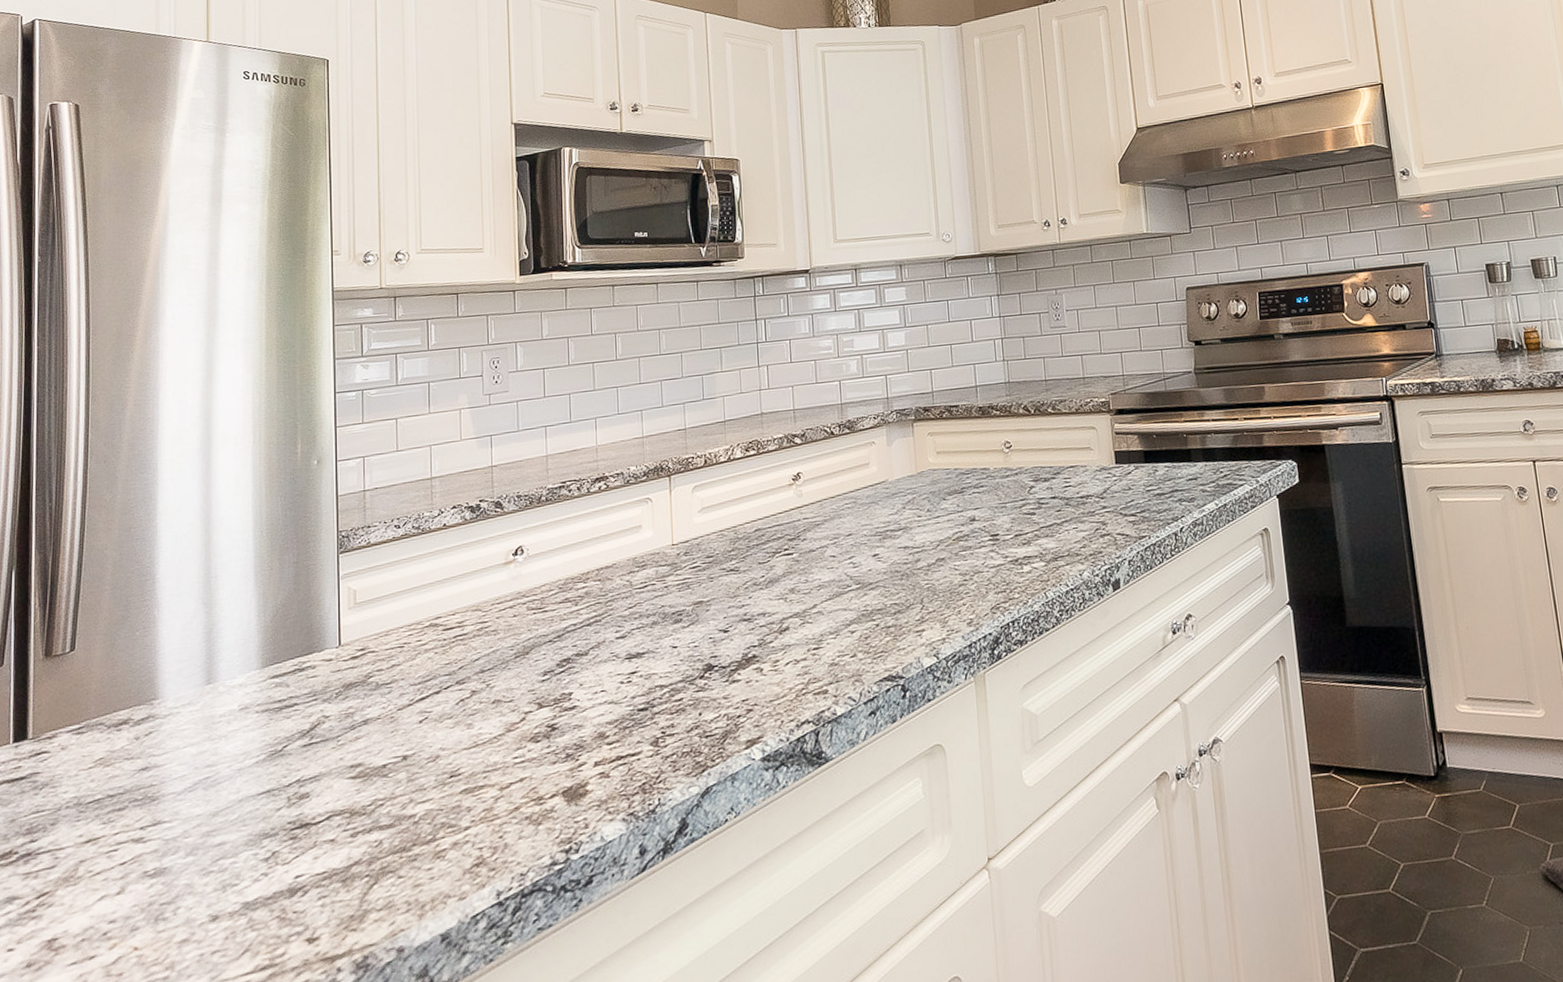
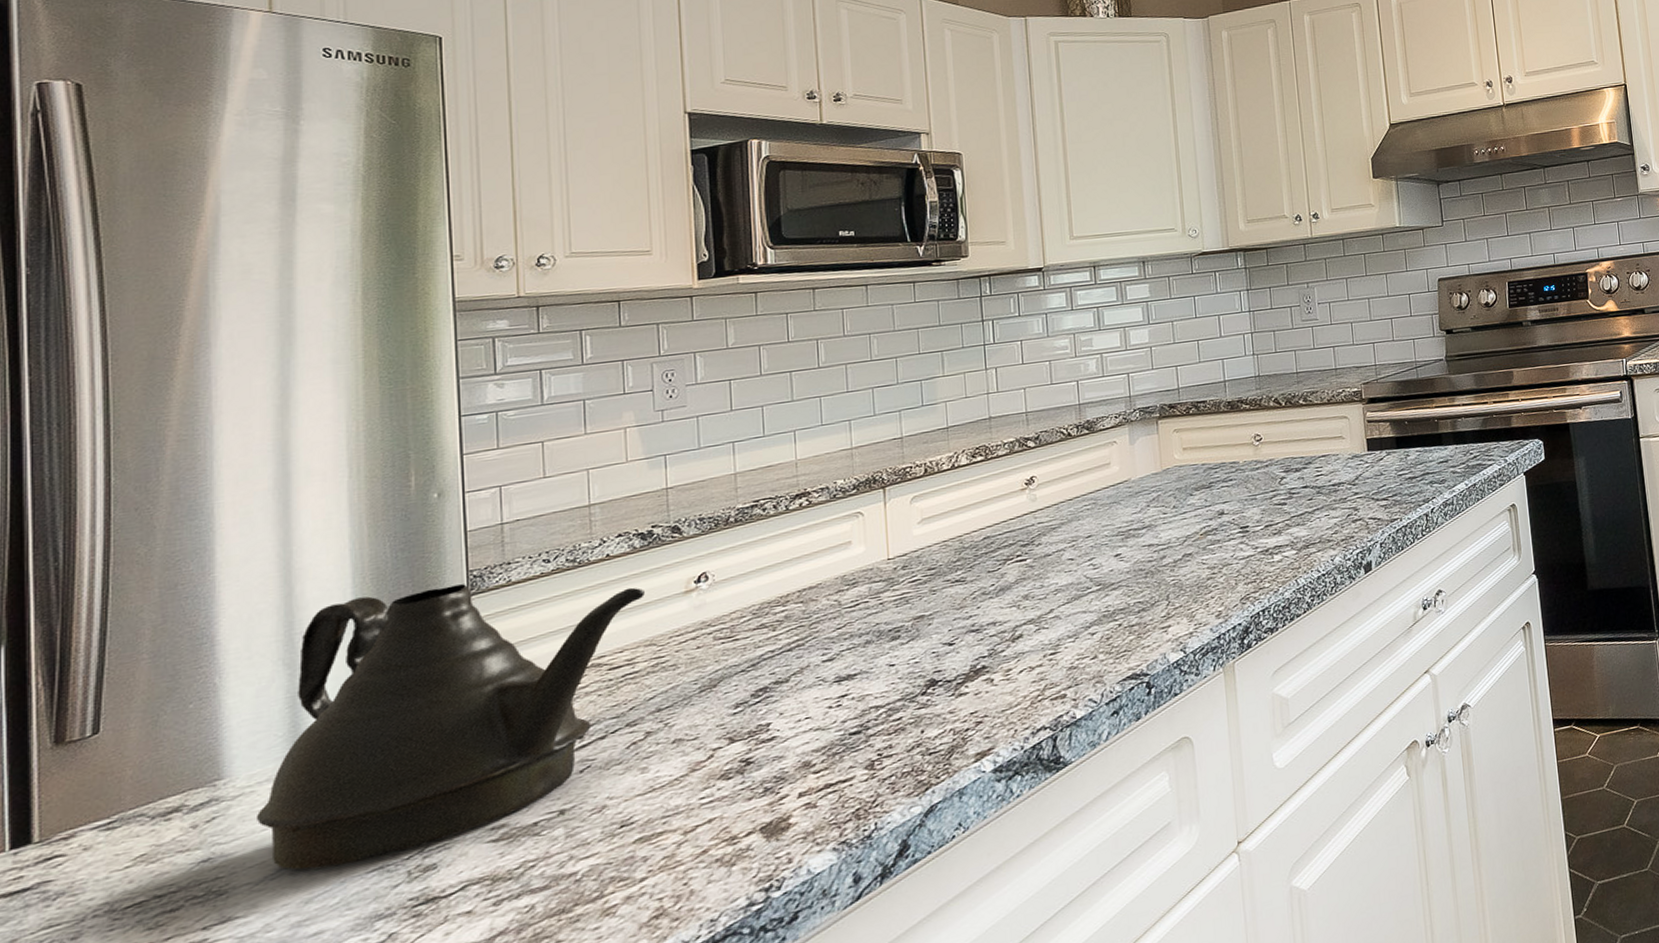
teapot: none [180,543,473,787] -> present [255,584,645,871]

